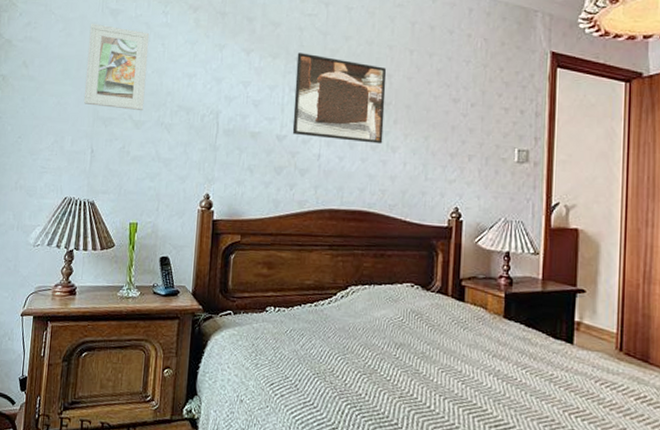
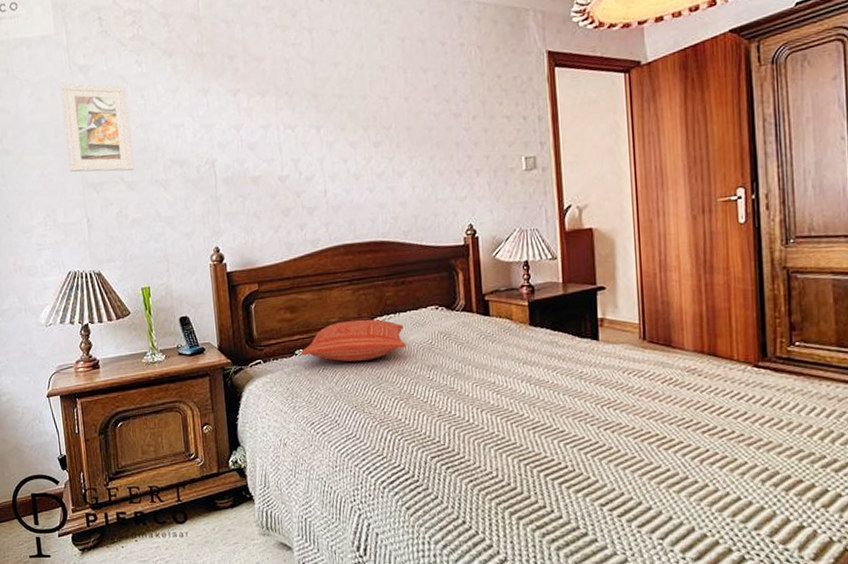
pillow: none [271,285,377,328] -> present [300,319,406,362]
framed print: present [292,53,387,144] -> none [286,86,388,174]

